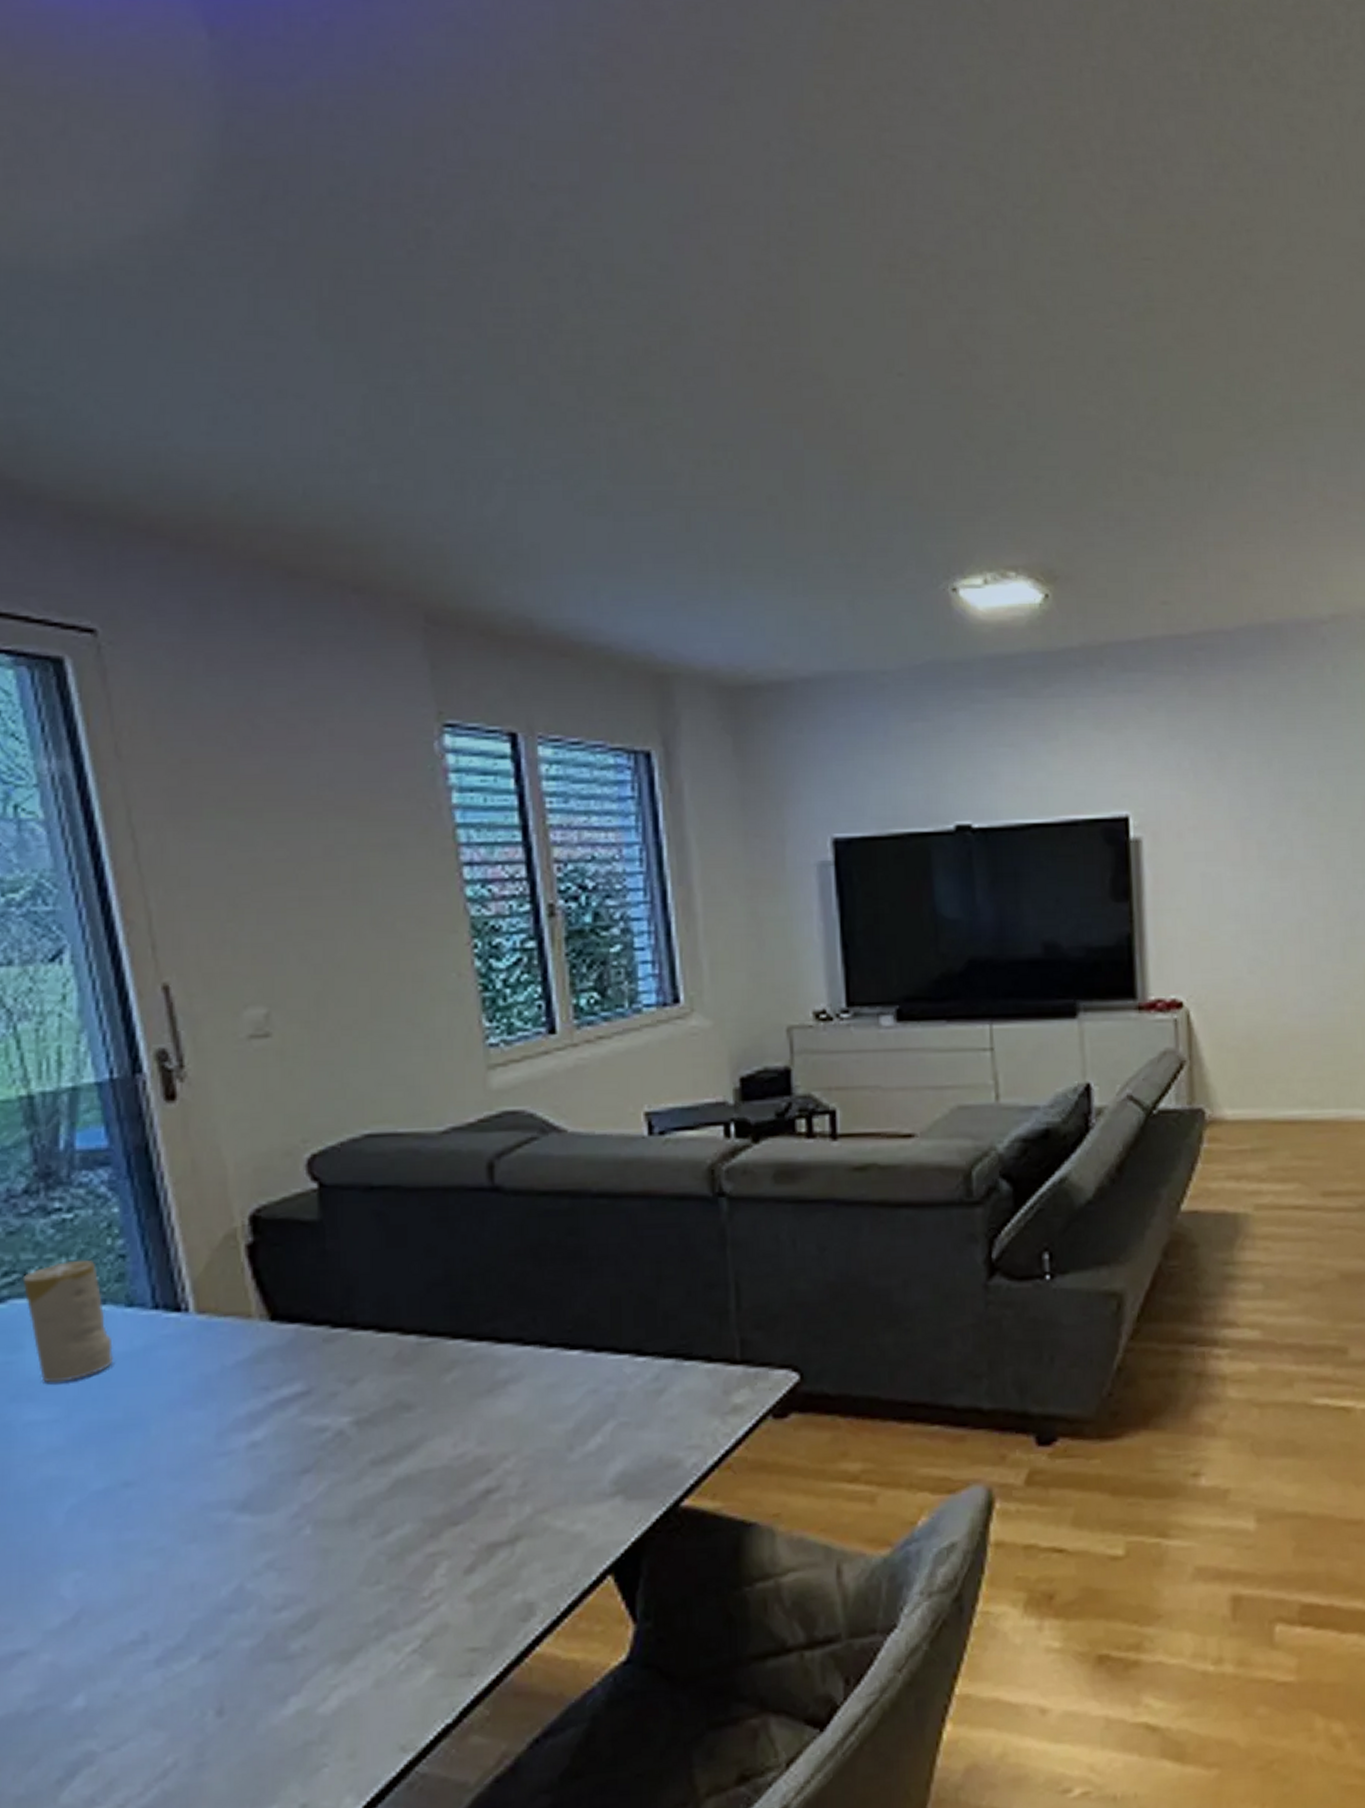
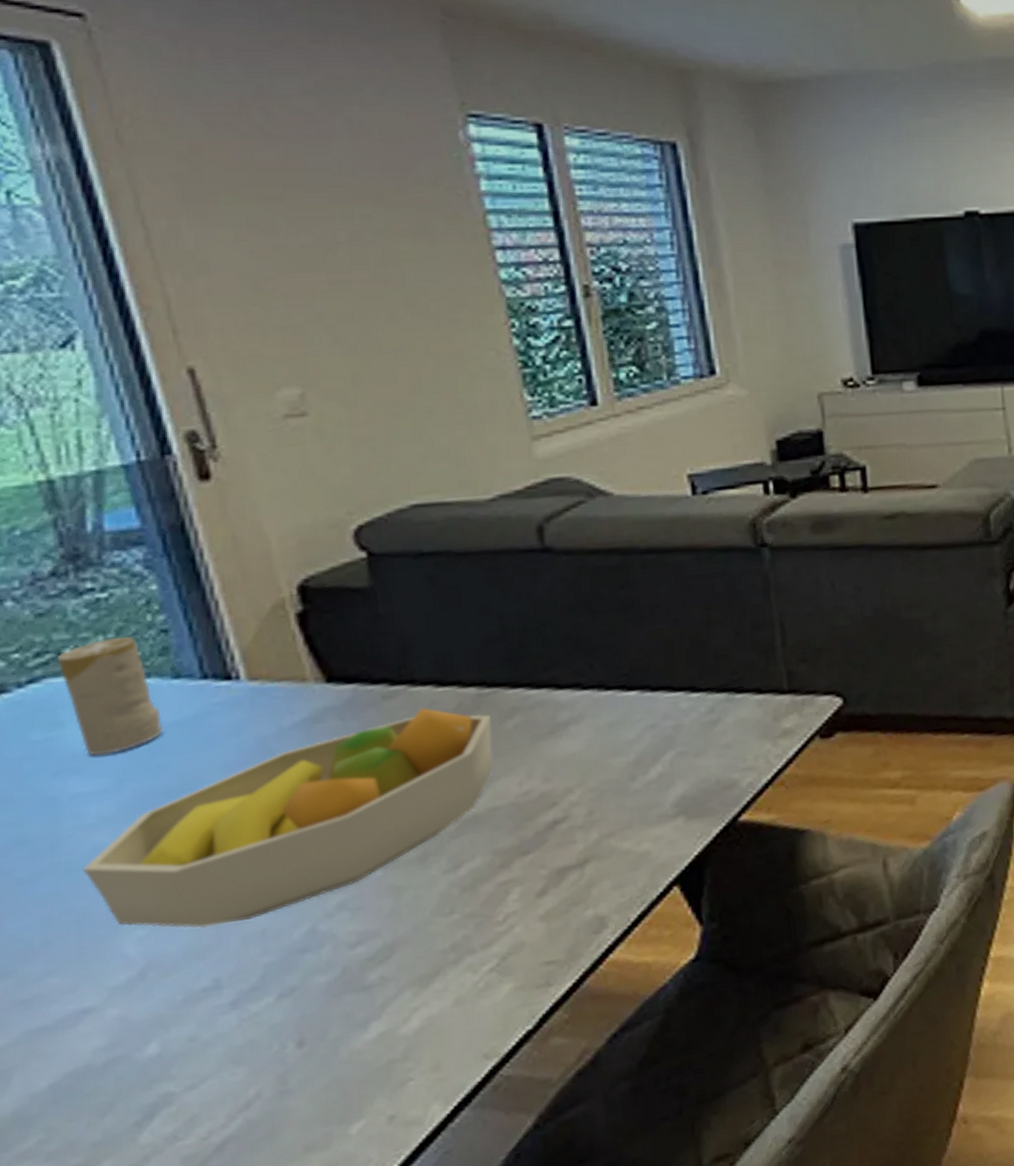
fruit bowl: none [29,1354,430,1575] -> present [83,708,494,928]

